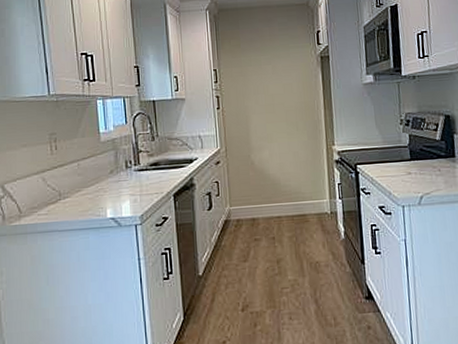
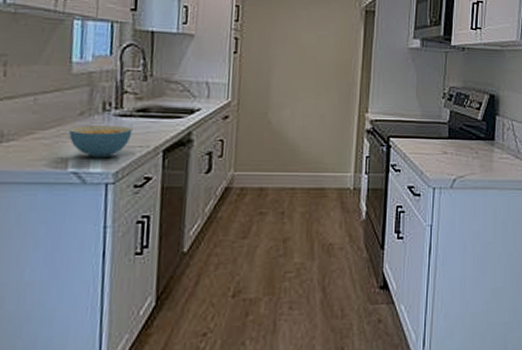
cereal bowl: none [105,178,149,206] -> present [69,125,133,158]

